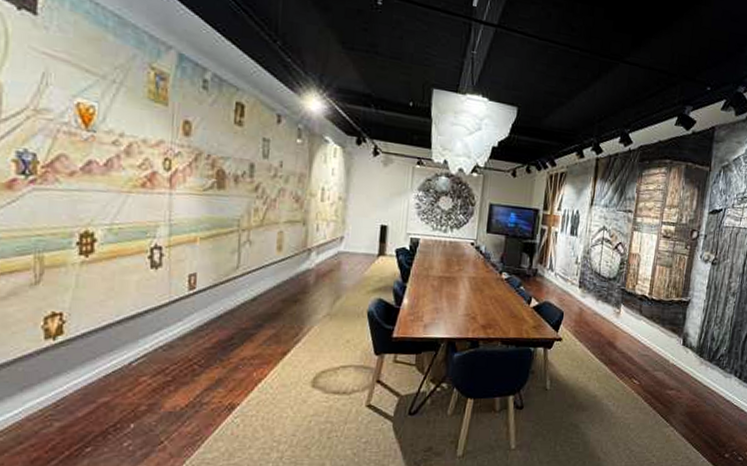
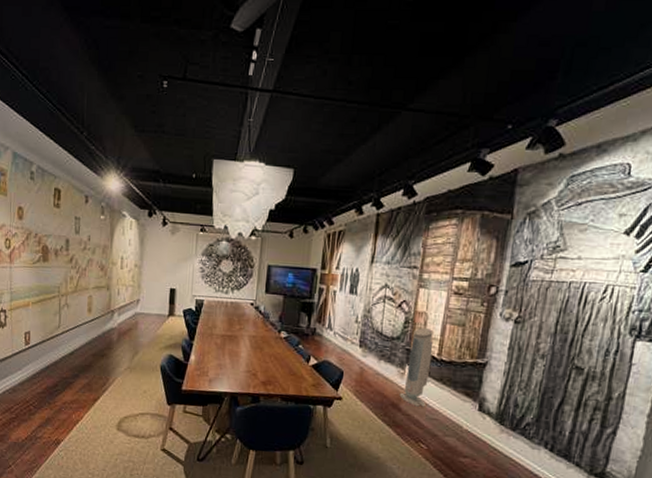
air purifier: none [615,268,645,344] -> present [399,327,434,407]

